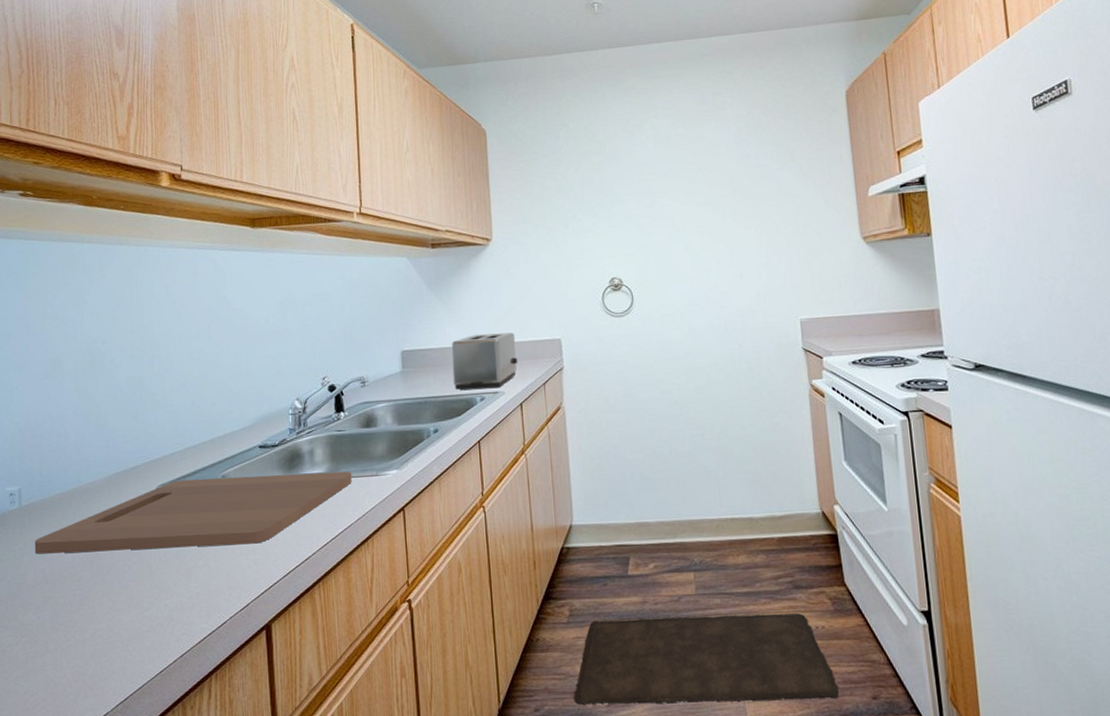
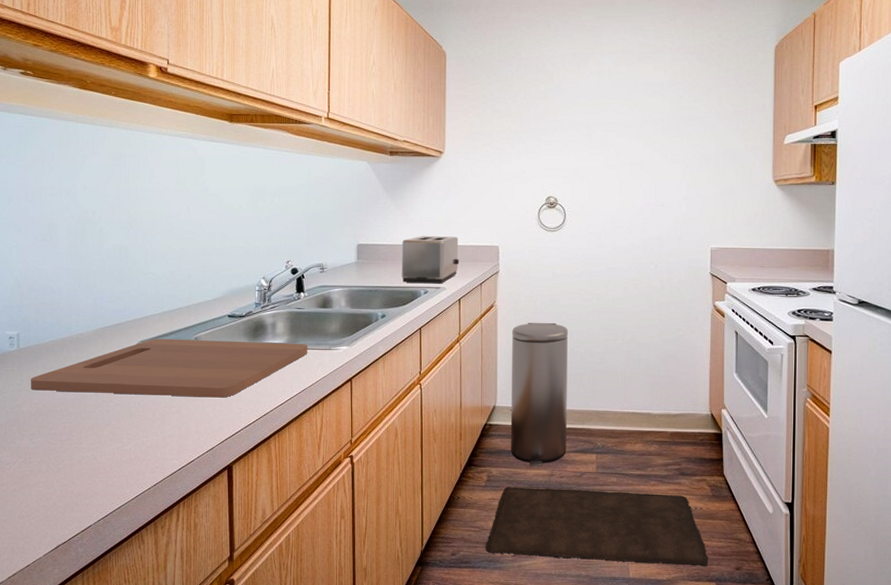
pedal bin: none [584,421,659,595] -> present [510,322,569,467]

